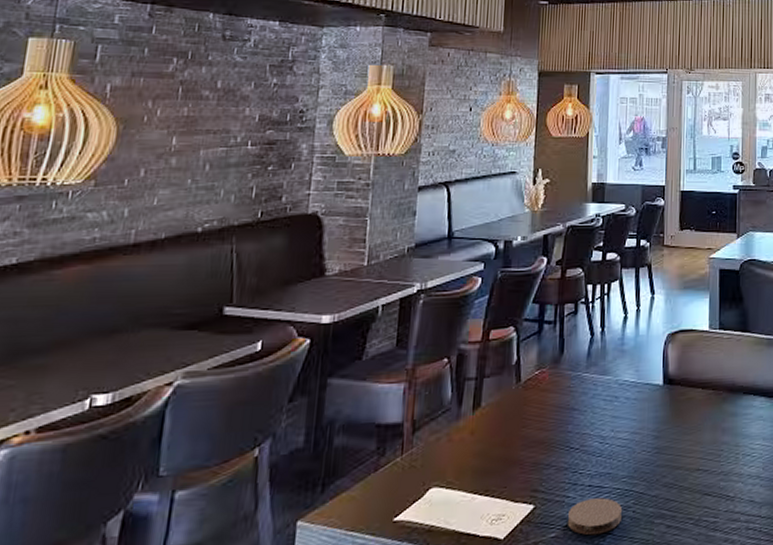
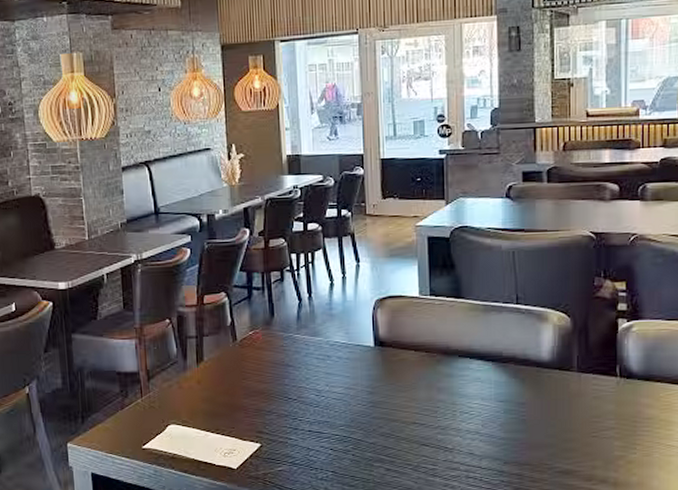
coaster: present [568,497,622,536] -> none [292,441,342,472]

